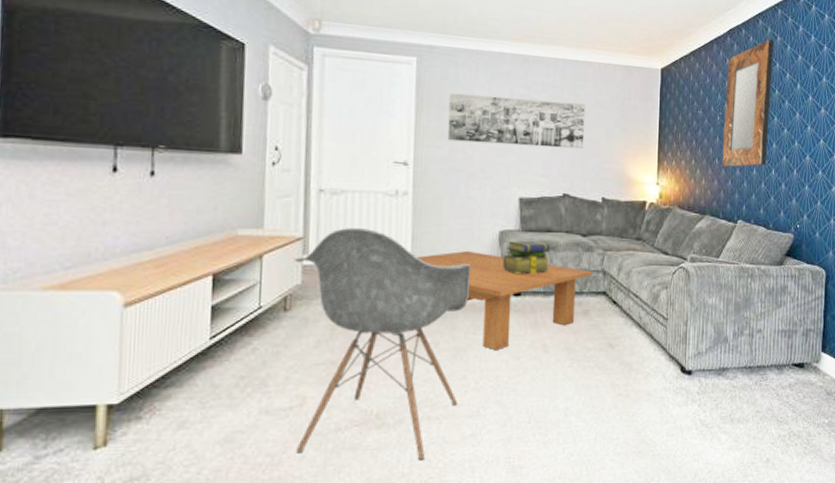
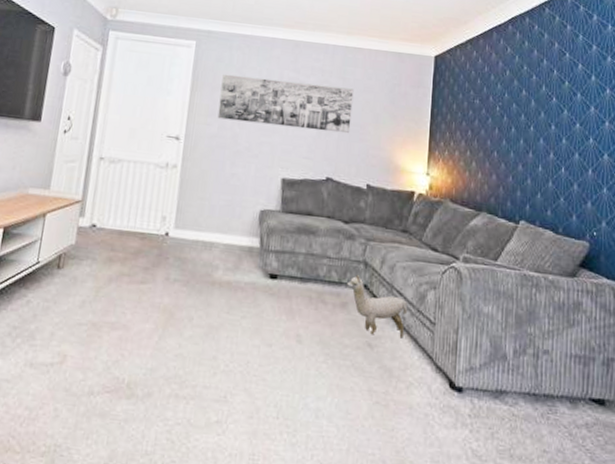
armchair: present [295,228,471,461] -> none [51,195,230,441]
coffee table: present [417,251,593,351] -> none [179,227,353,334]
stack of books: present [503,240,550,275] -> none [261,221,310,257]
plush toy: none [588,284,644,336] -> present [347,275,408,339]
home mirror: present [722,39,774,167] -> none [501,28,564,163]

